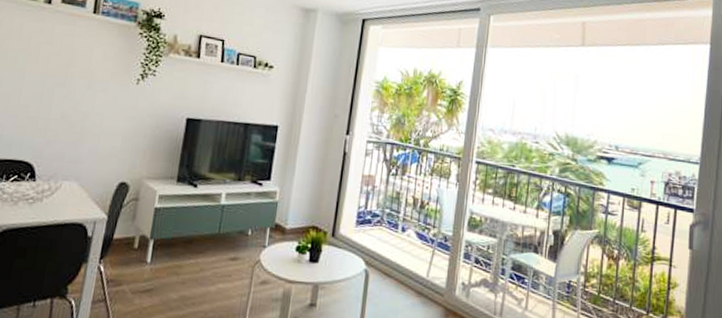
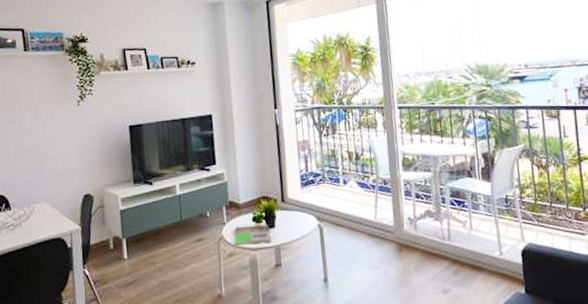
magazine: none [271,253,312,278] -> present [234,224,271,245]

